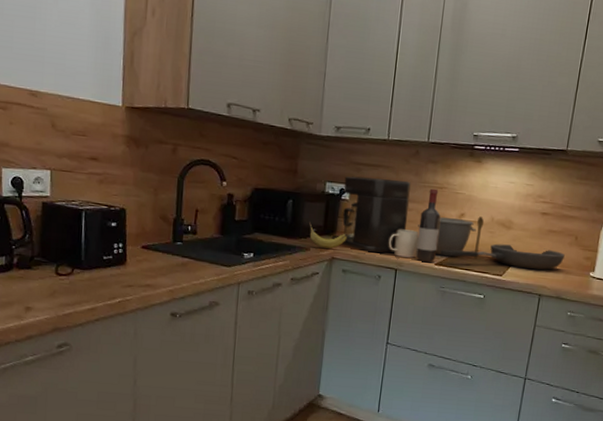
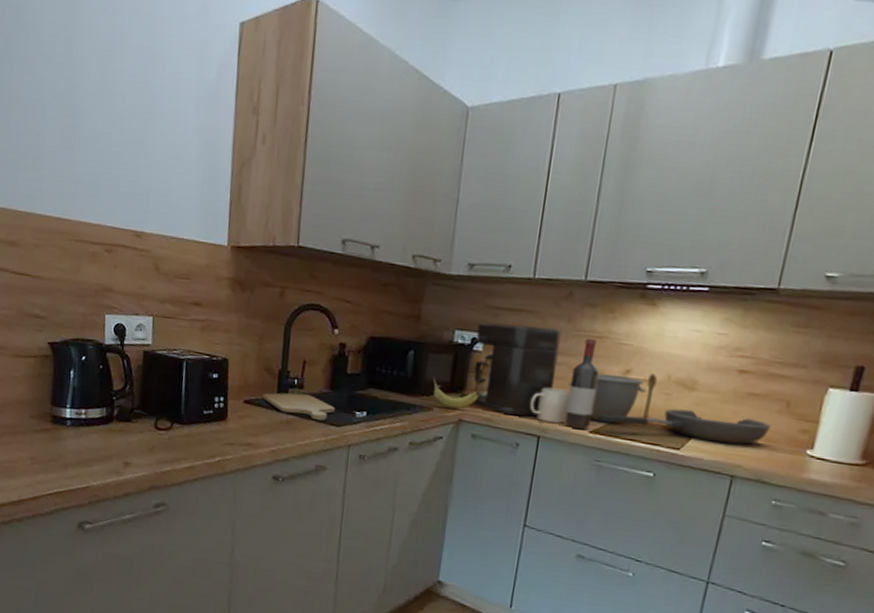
chopping board: none [159,238,226,263] -> present [262,392,335,421]

